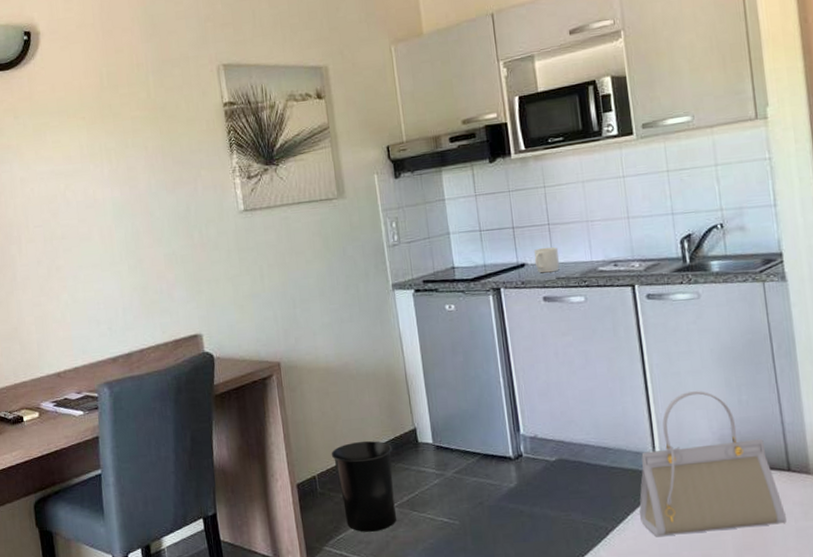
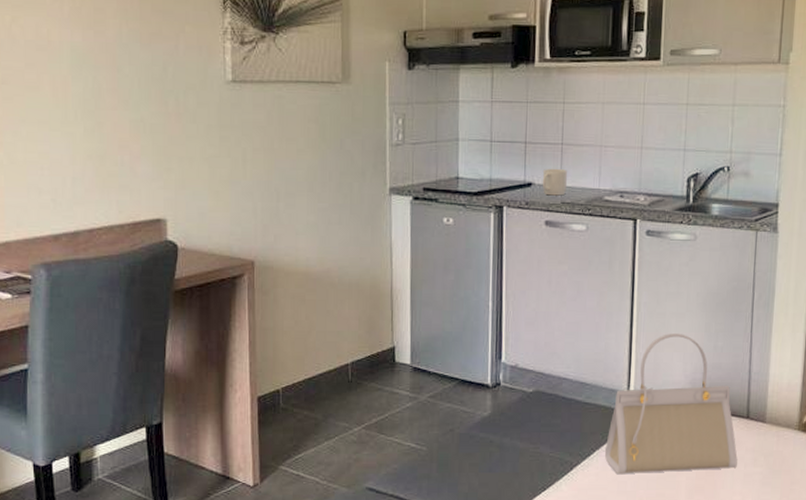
waste bin: present [331,440,396,532] -> none [299,355,367,453]

